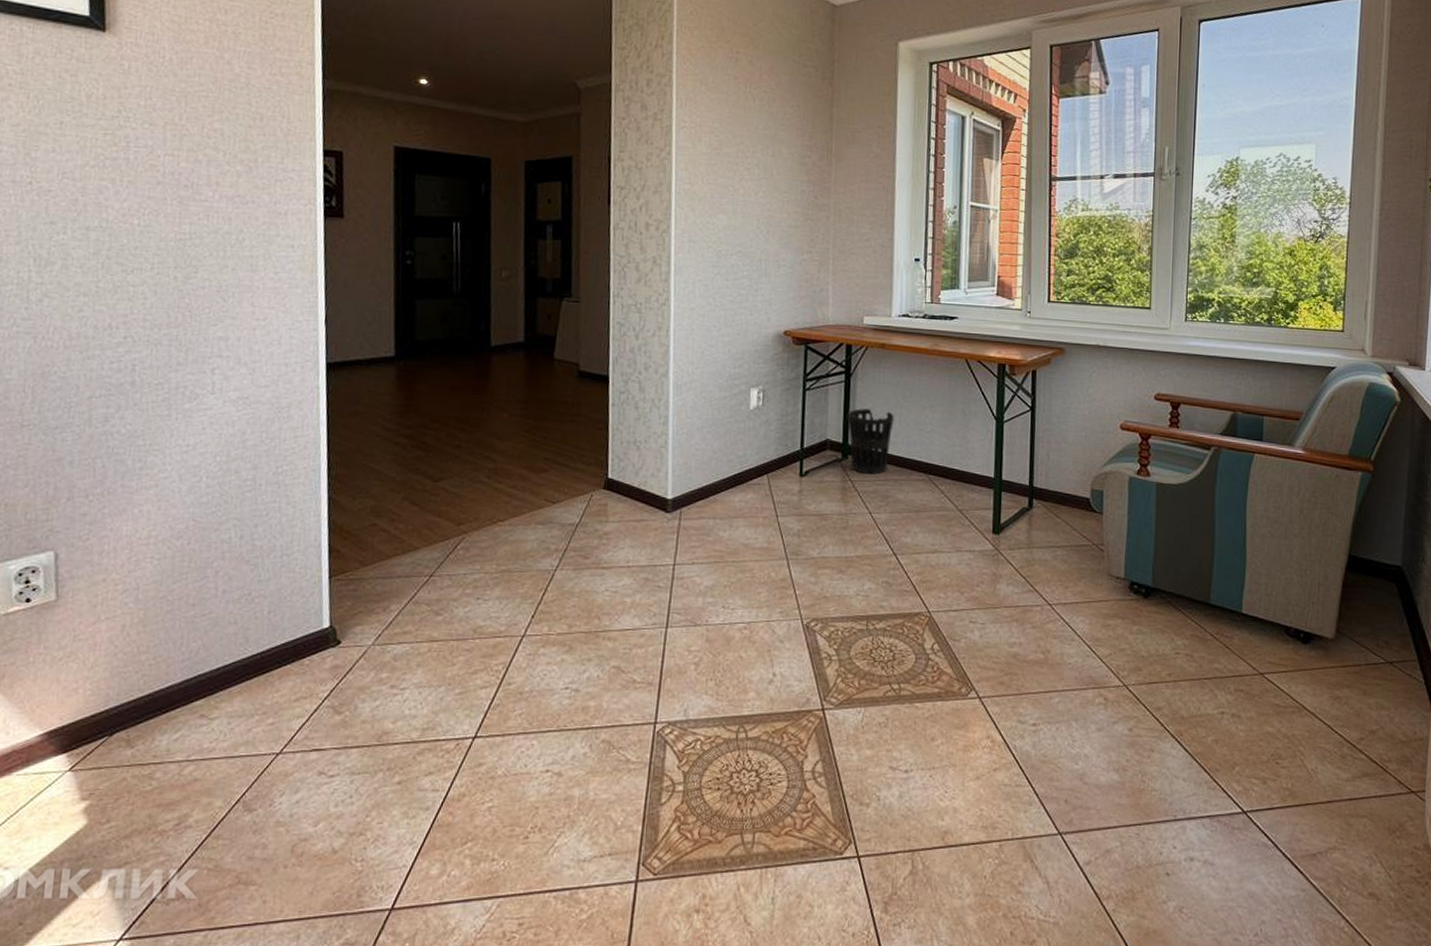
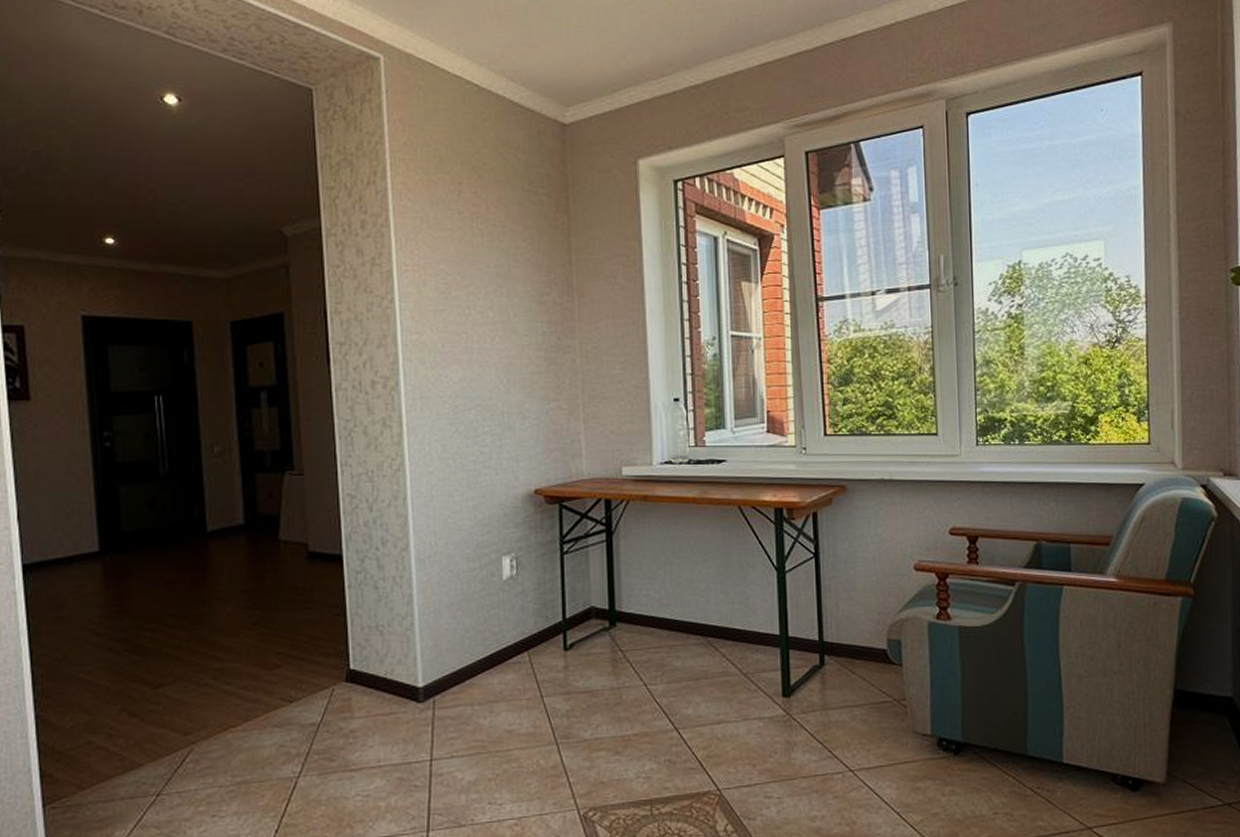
wastebasket: present [847,408,894,474] -> none [612,569,664,642]

